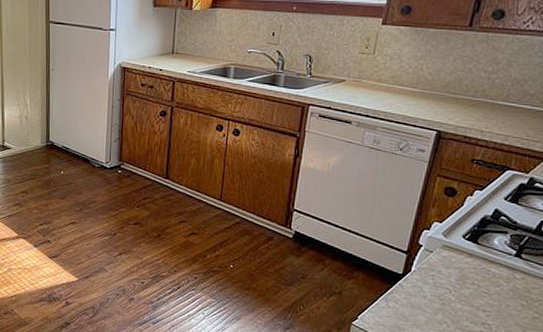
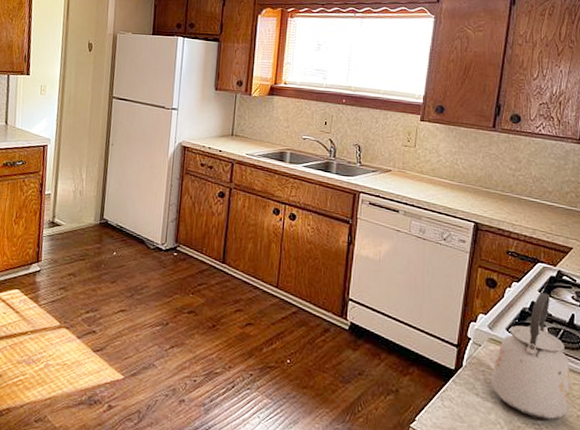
kettle: none [439,200,531,321] -> present [490,292,571,421]

